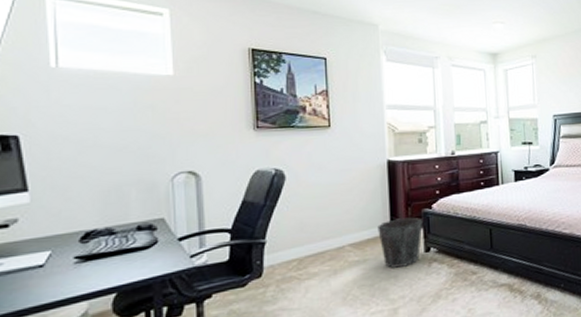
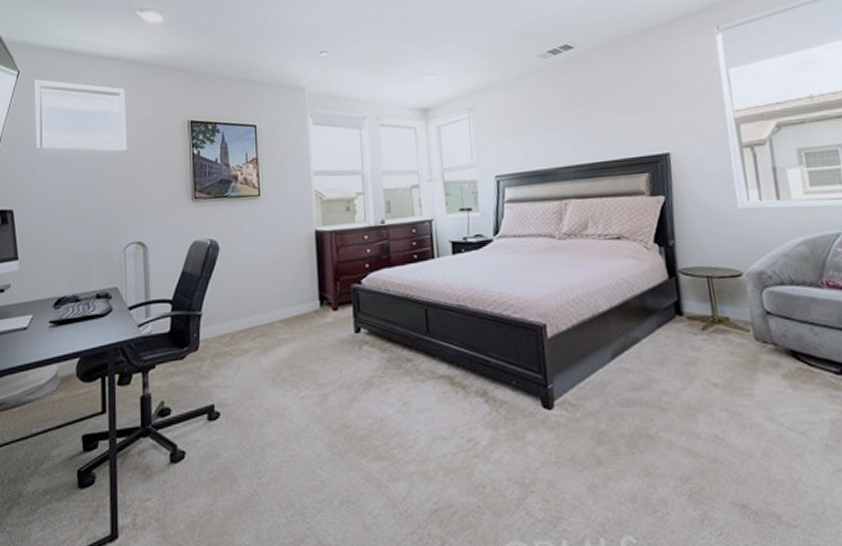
waste bin: present [377,217,423,268] -> none [306,293,352,349]

